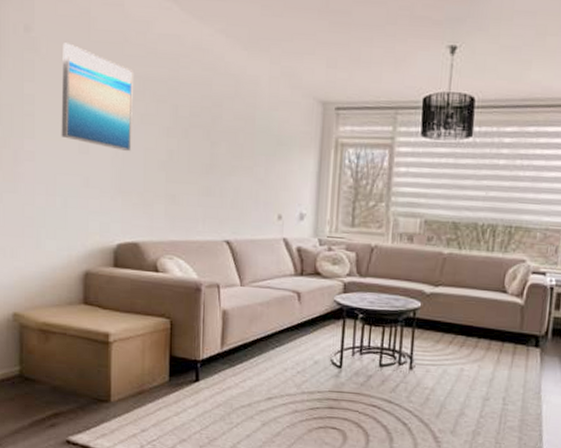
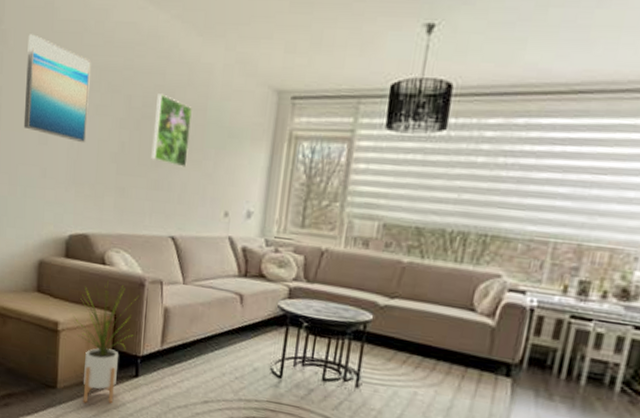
house plant: none [126,287,196,414] -> present [73,280,139,404]
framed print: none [201,103,241,174] -> present [151,93,192,168]

